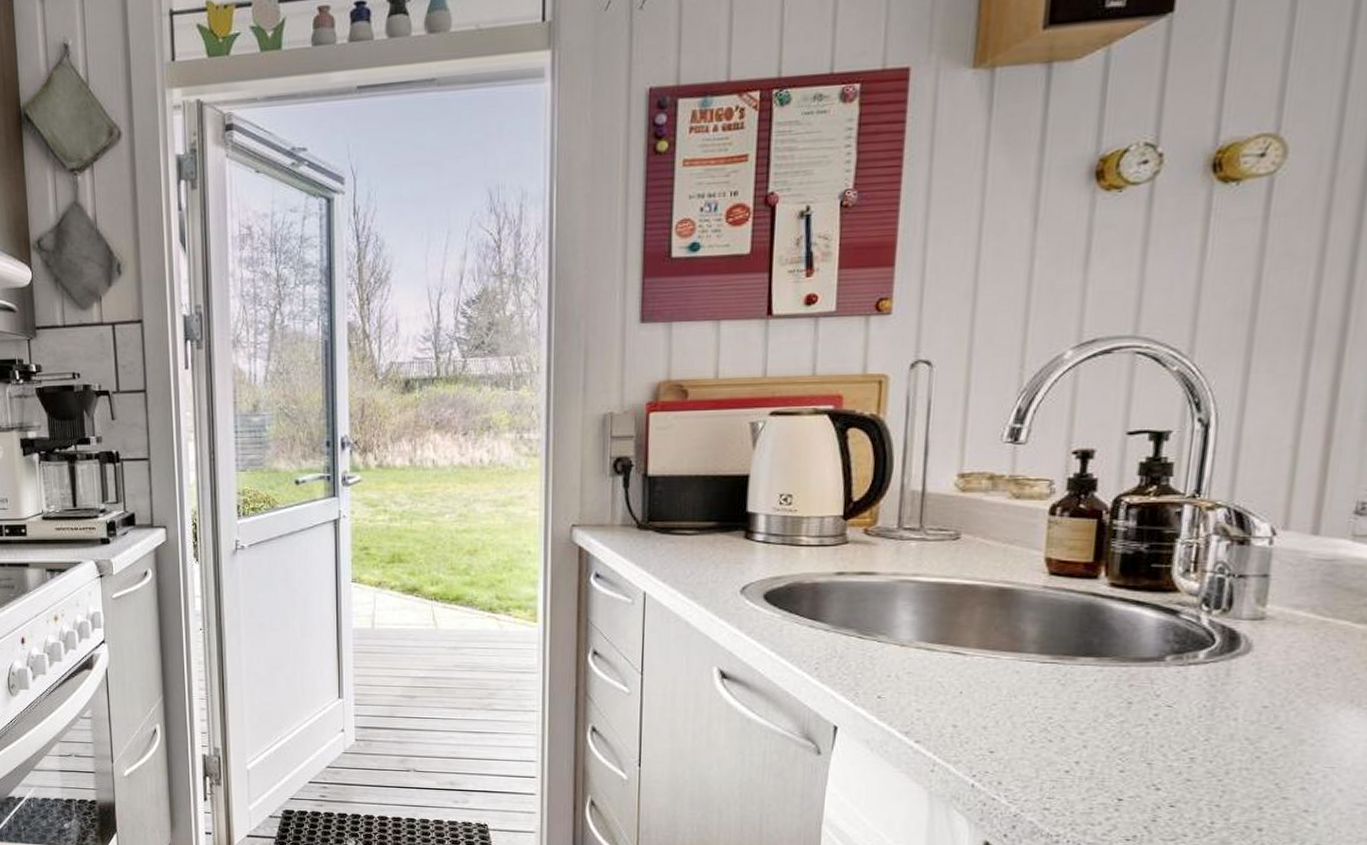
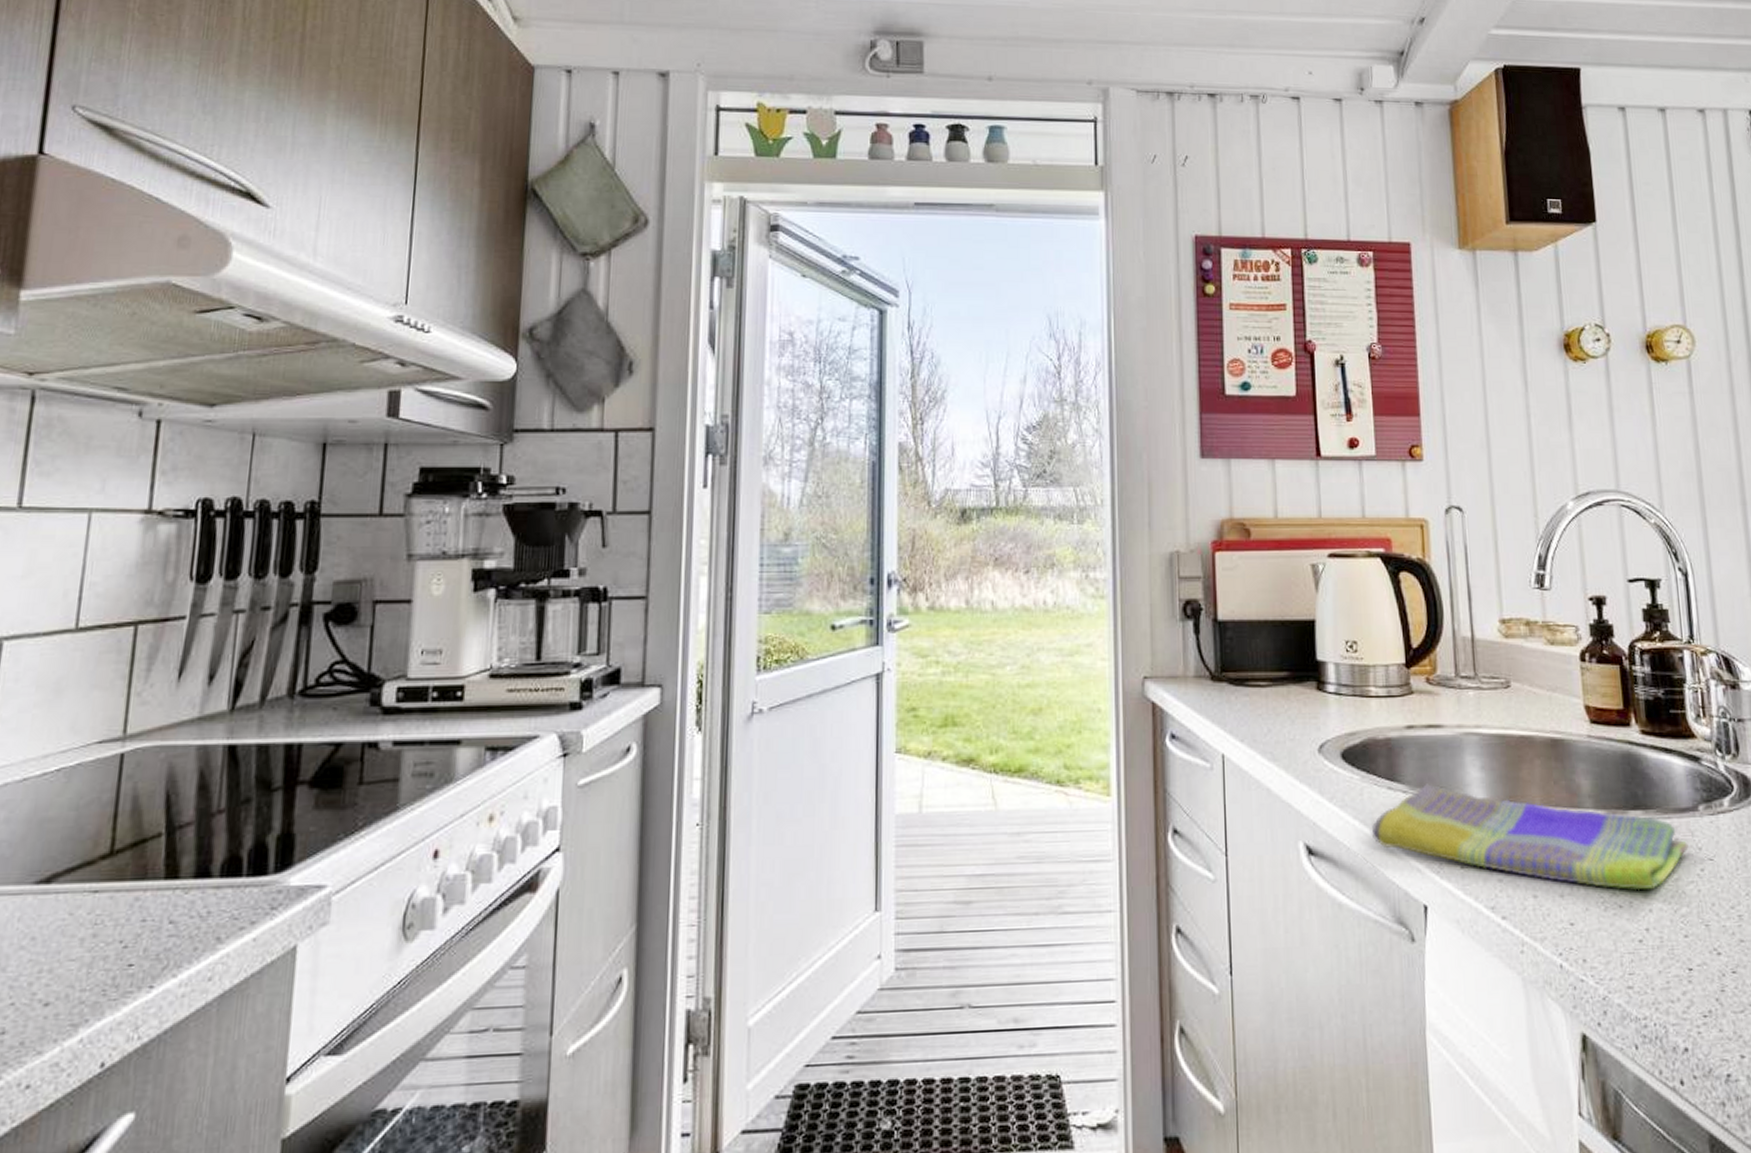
dish towel: none [787,624,1144,729] -> present [1371,784,1689,891]

